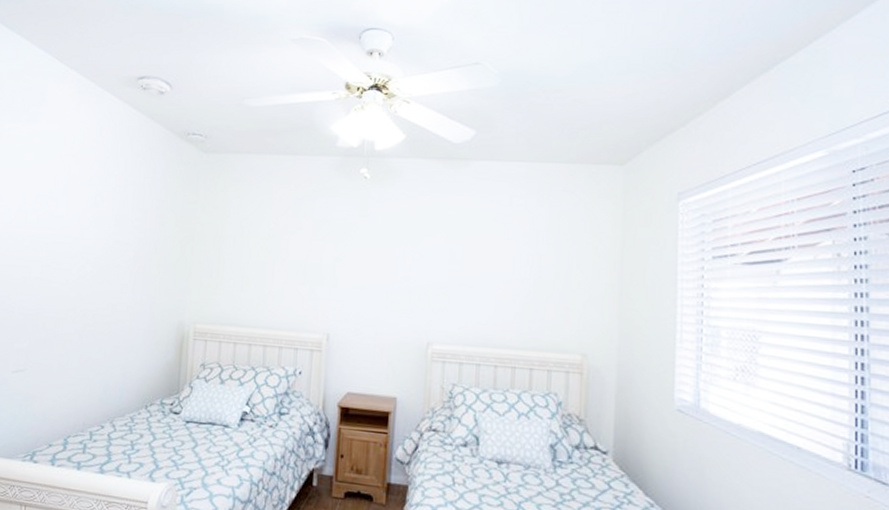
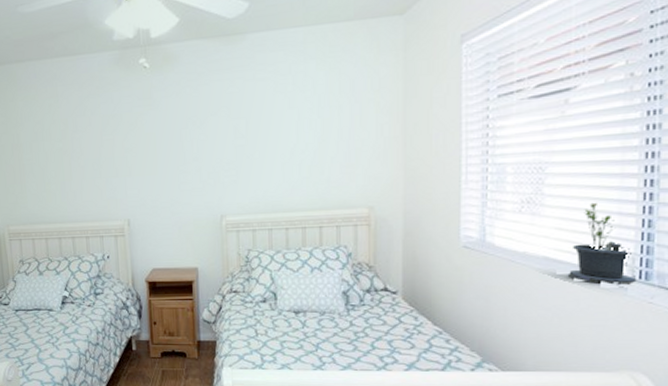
potted plant: none [783,379,853,476] -> present [567,202,637,286]

